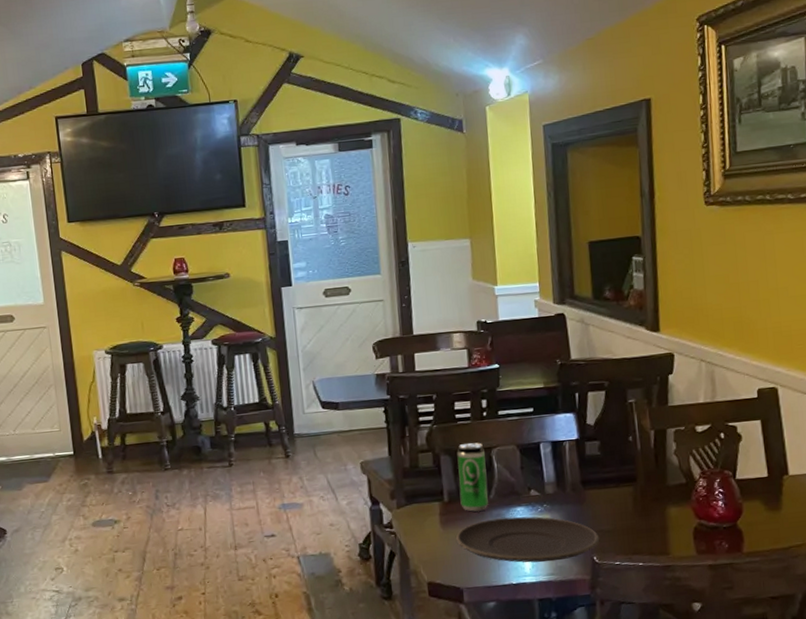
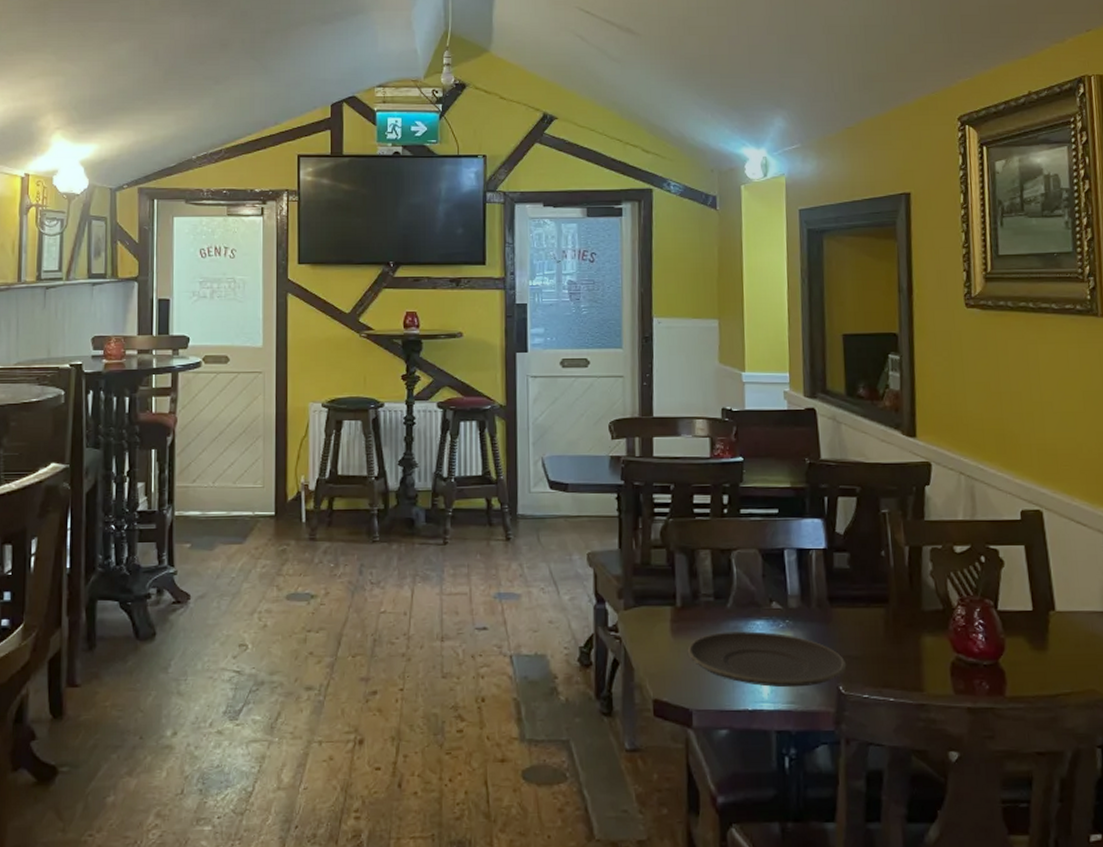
beverage can: present [457,442,488,512] -> none [693,541,725,621]

